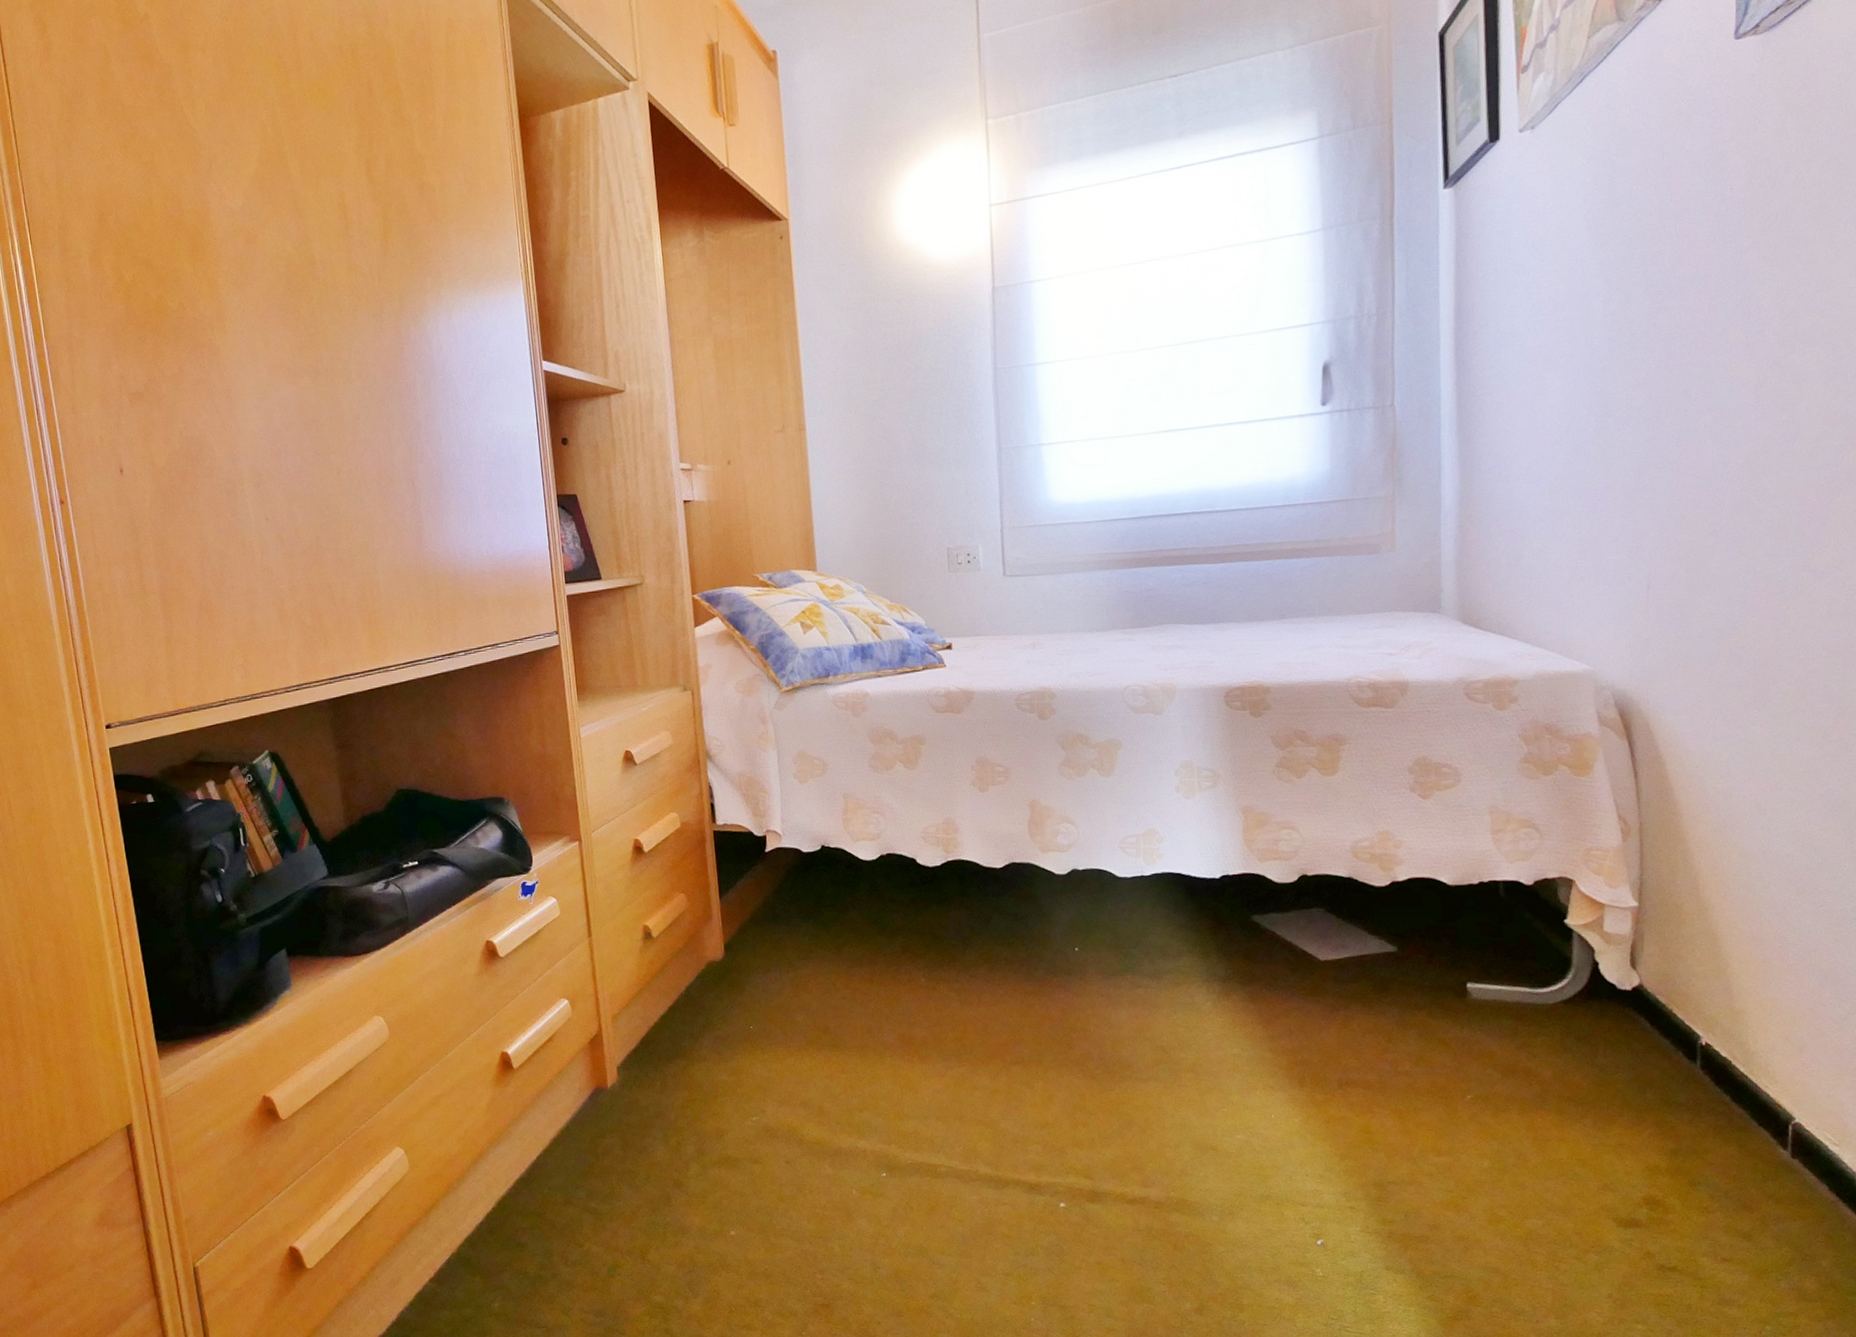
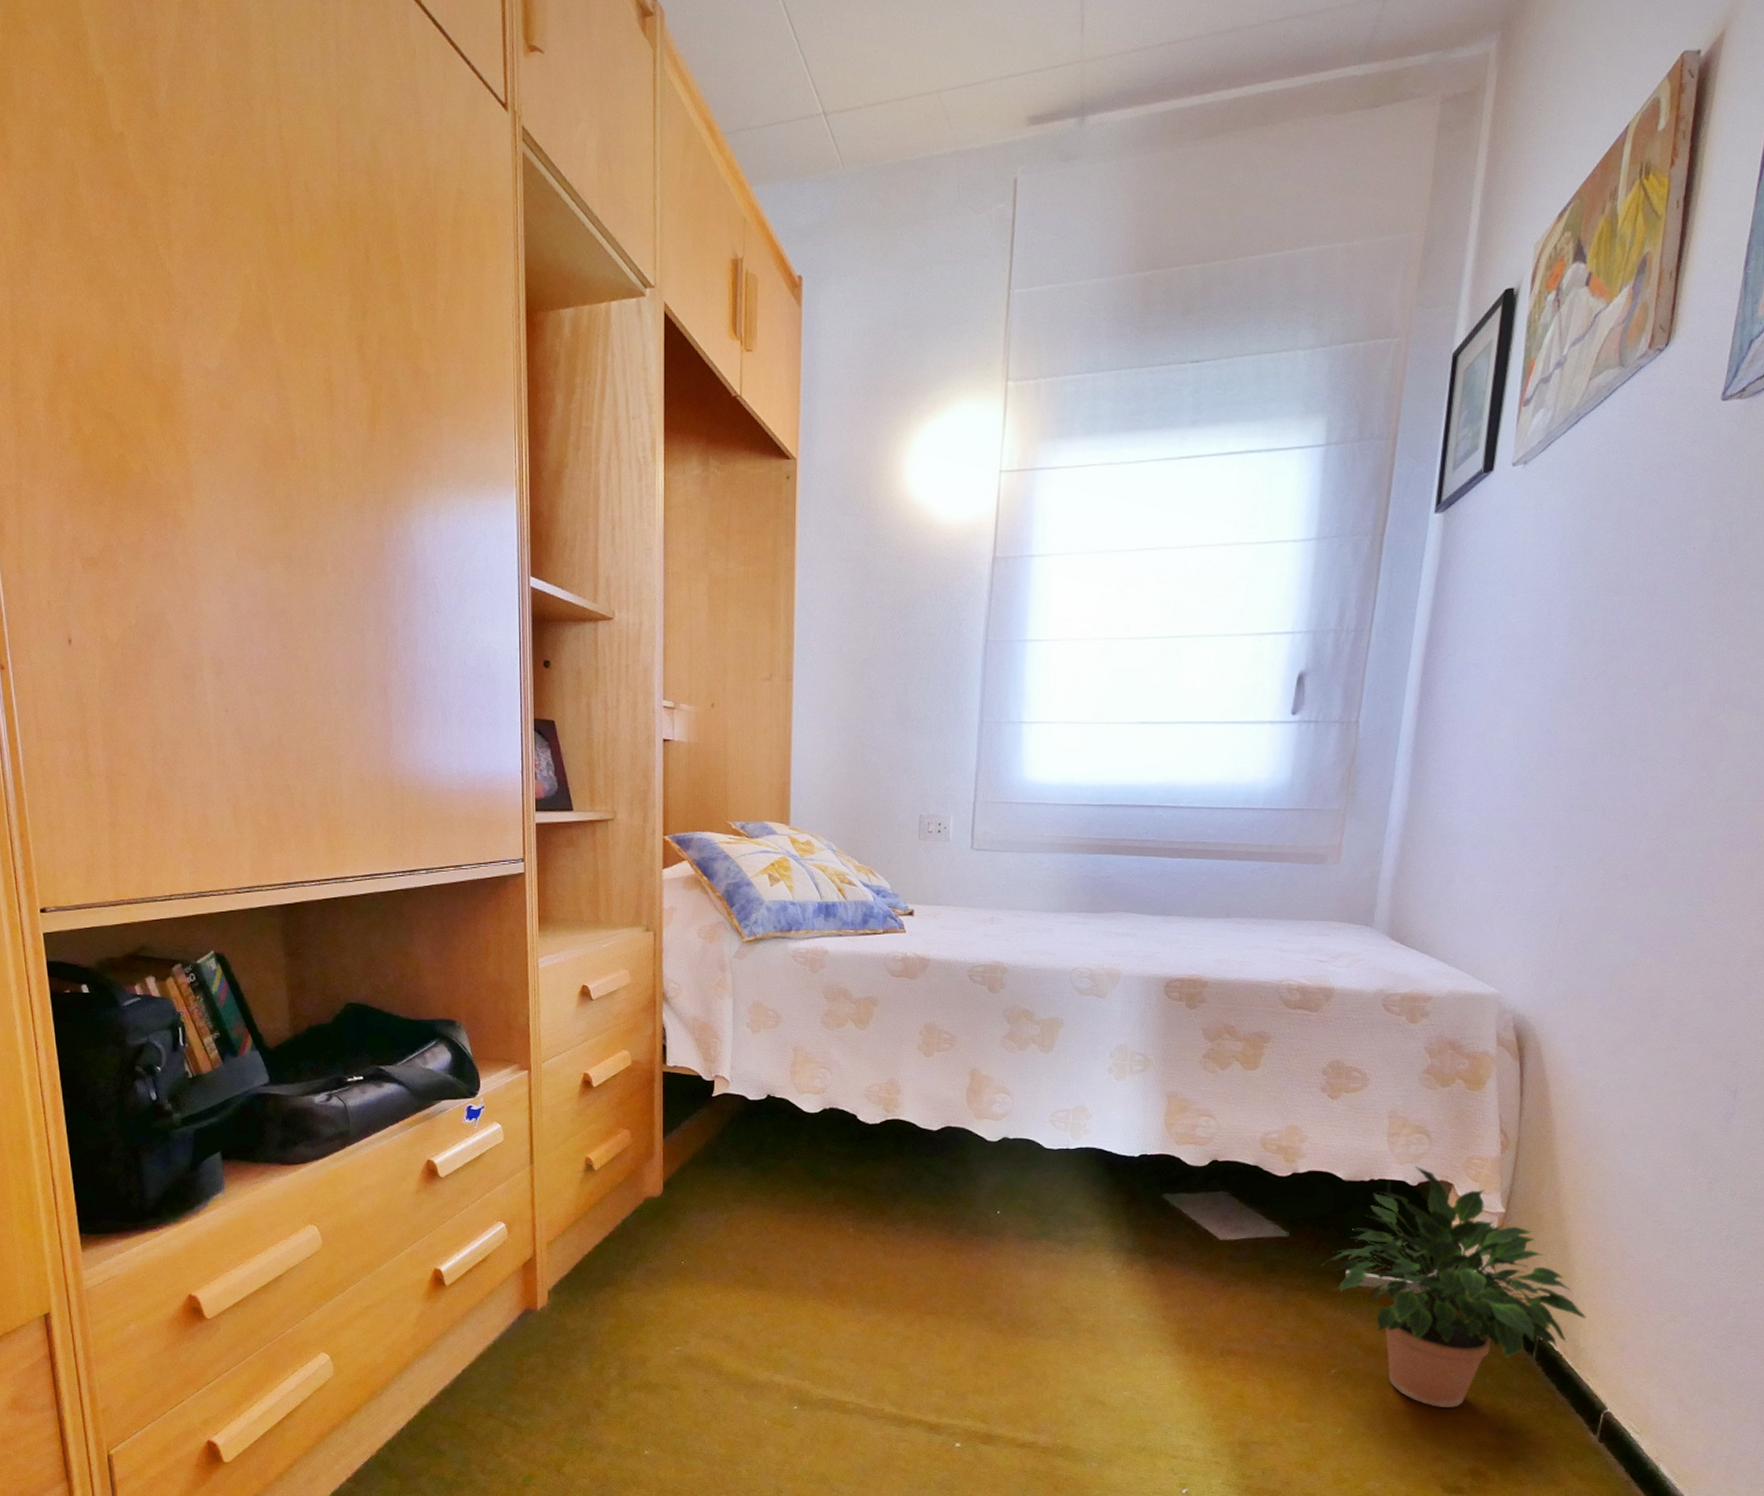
potted plant: none [1439,864,1753,1130] -> present [1322,1166,1587,1407]

